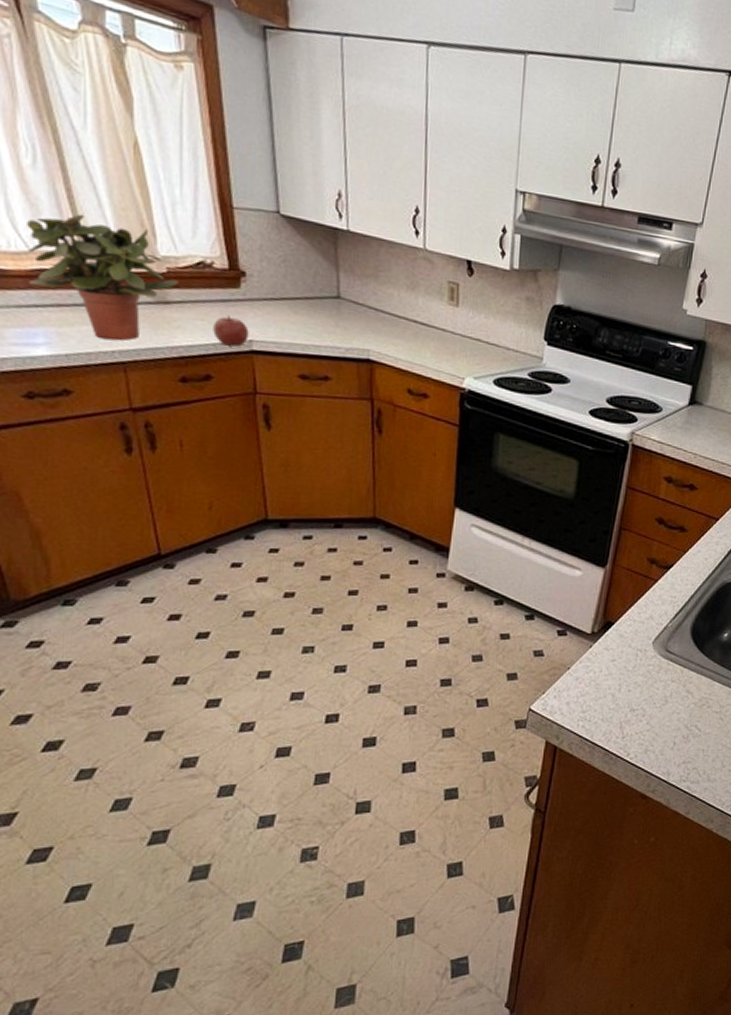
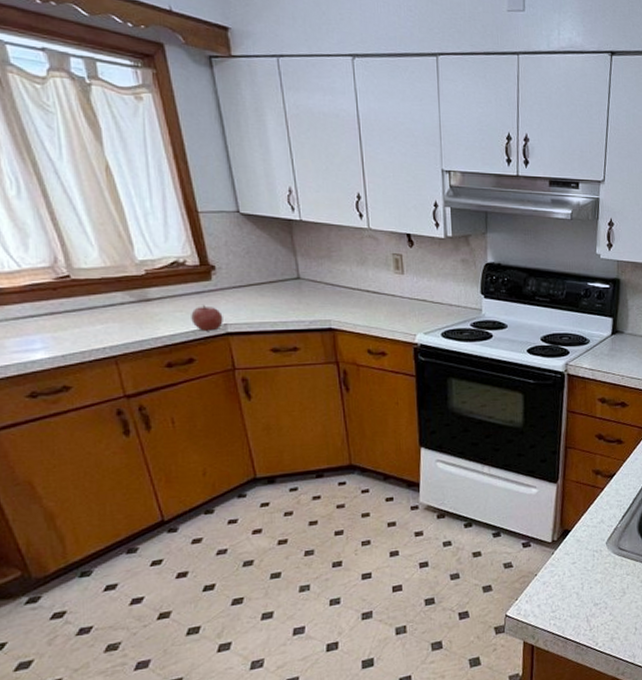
potted plant: present [27,214,179,341] -> none [17,232,157,339]

